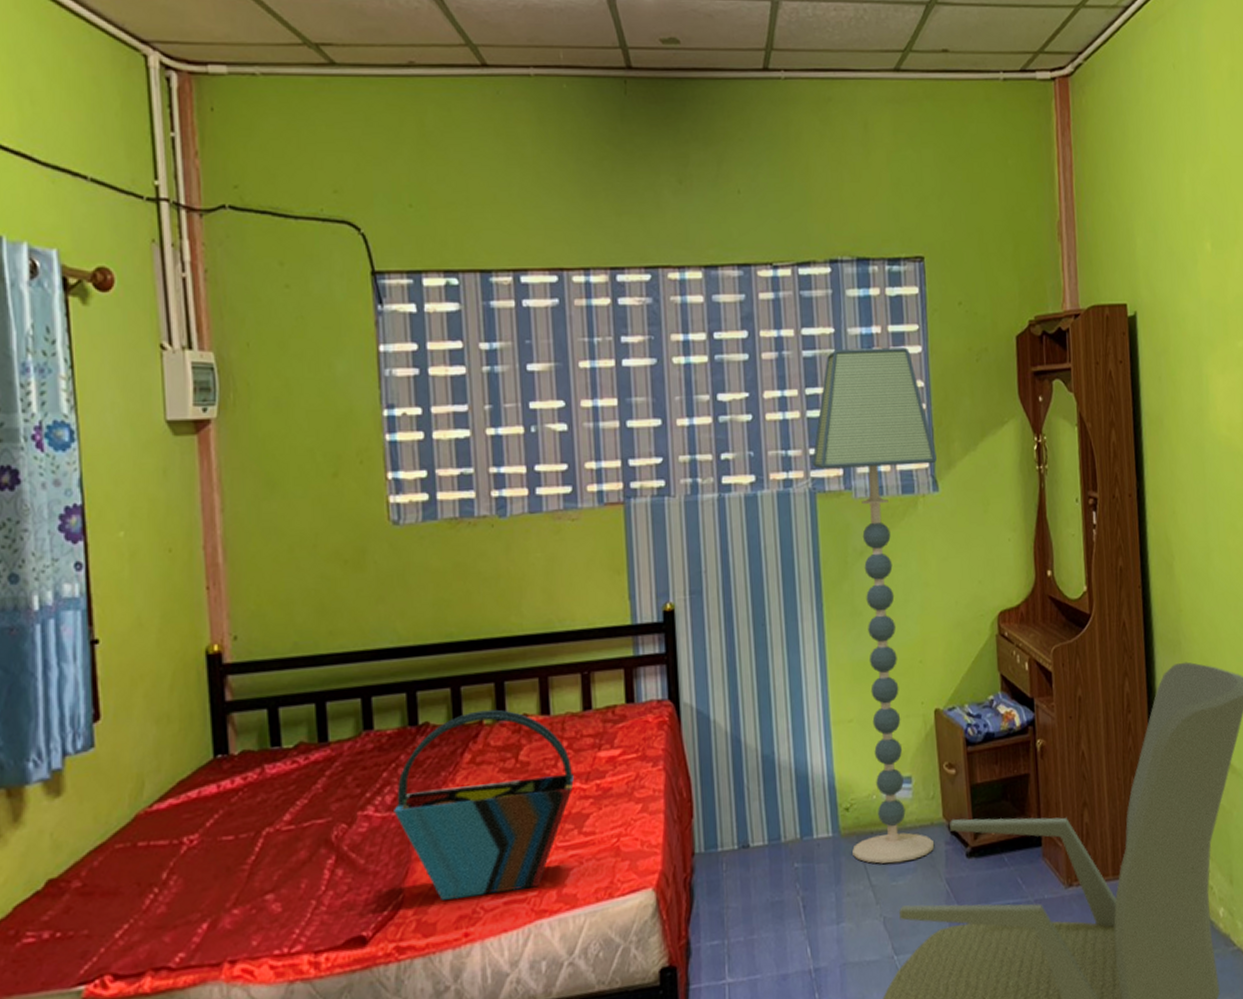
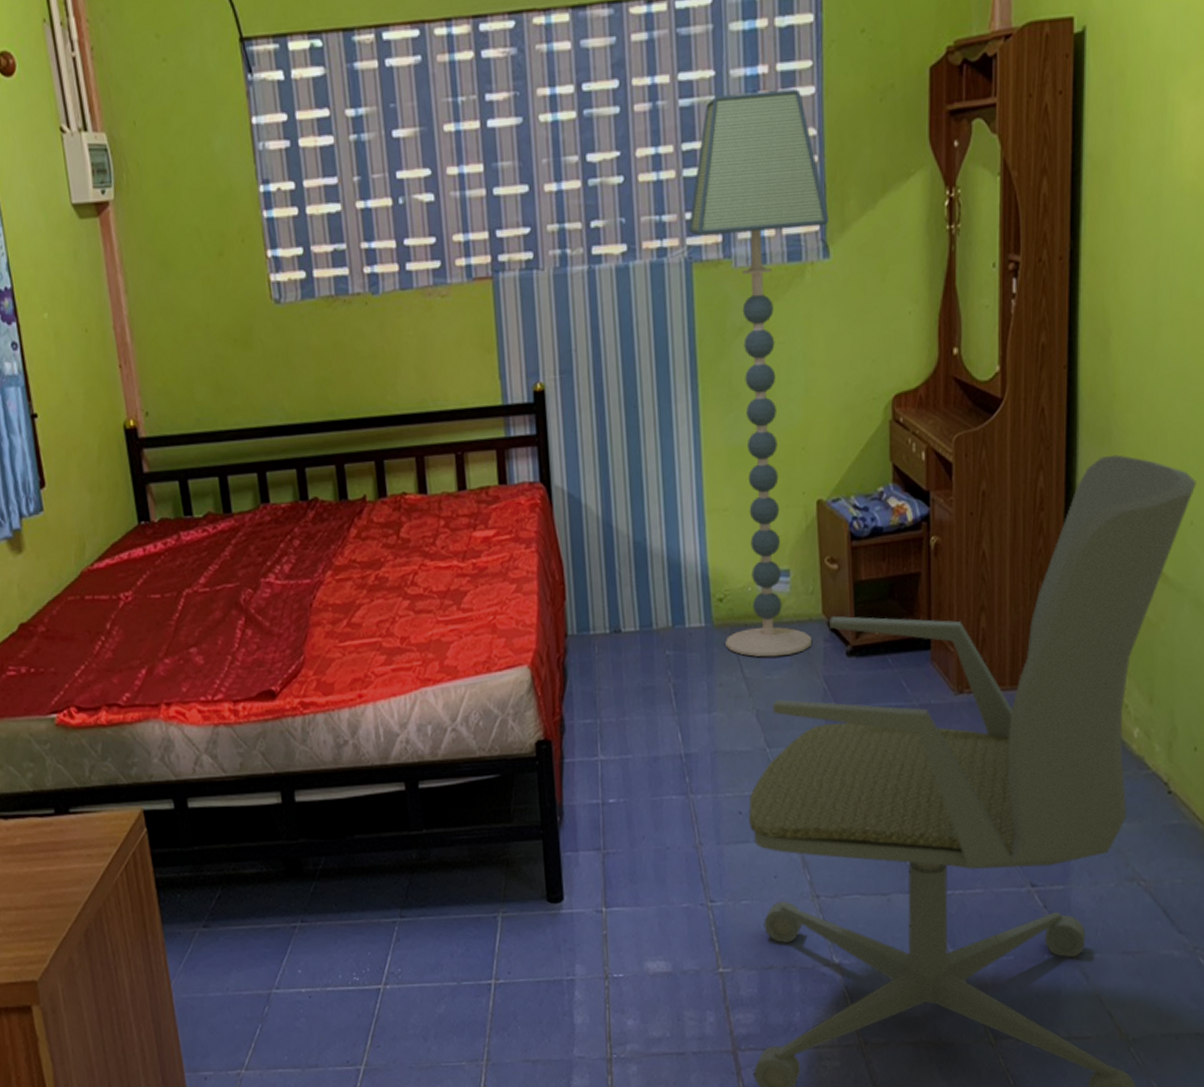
tote bag: present [394,709,574,900] -> none [291,487,452,663]

